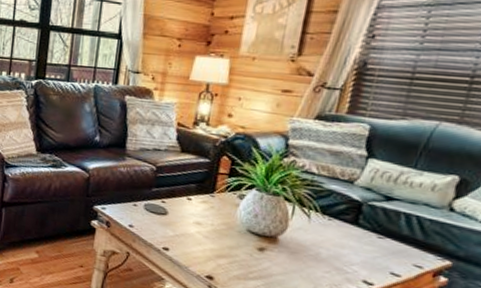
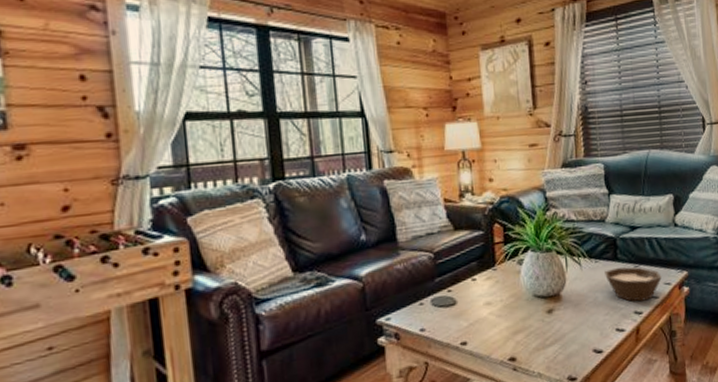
bowl: none [336,230,412,275] -> present [605,266,662,302]

